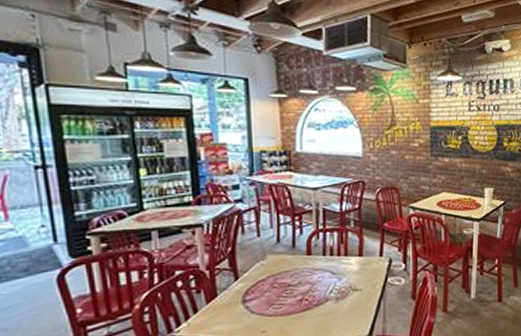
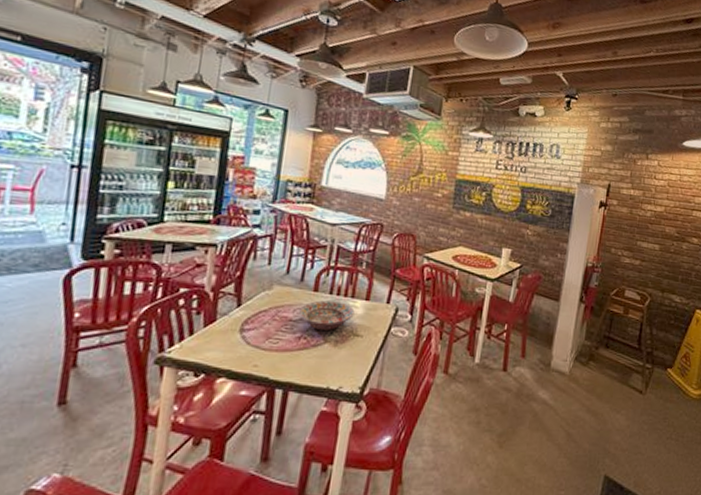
decorative bowl: none [297,261,350,290] -> present [299,300,355,330]

